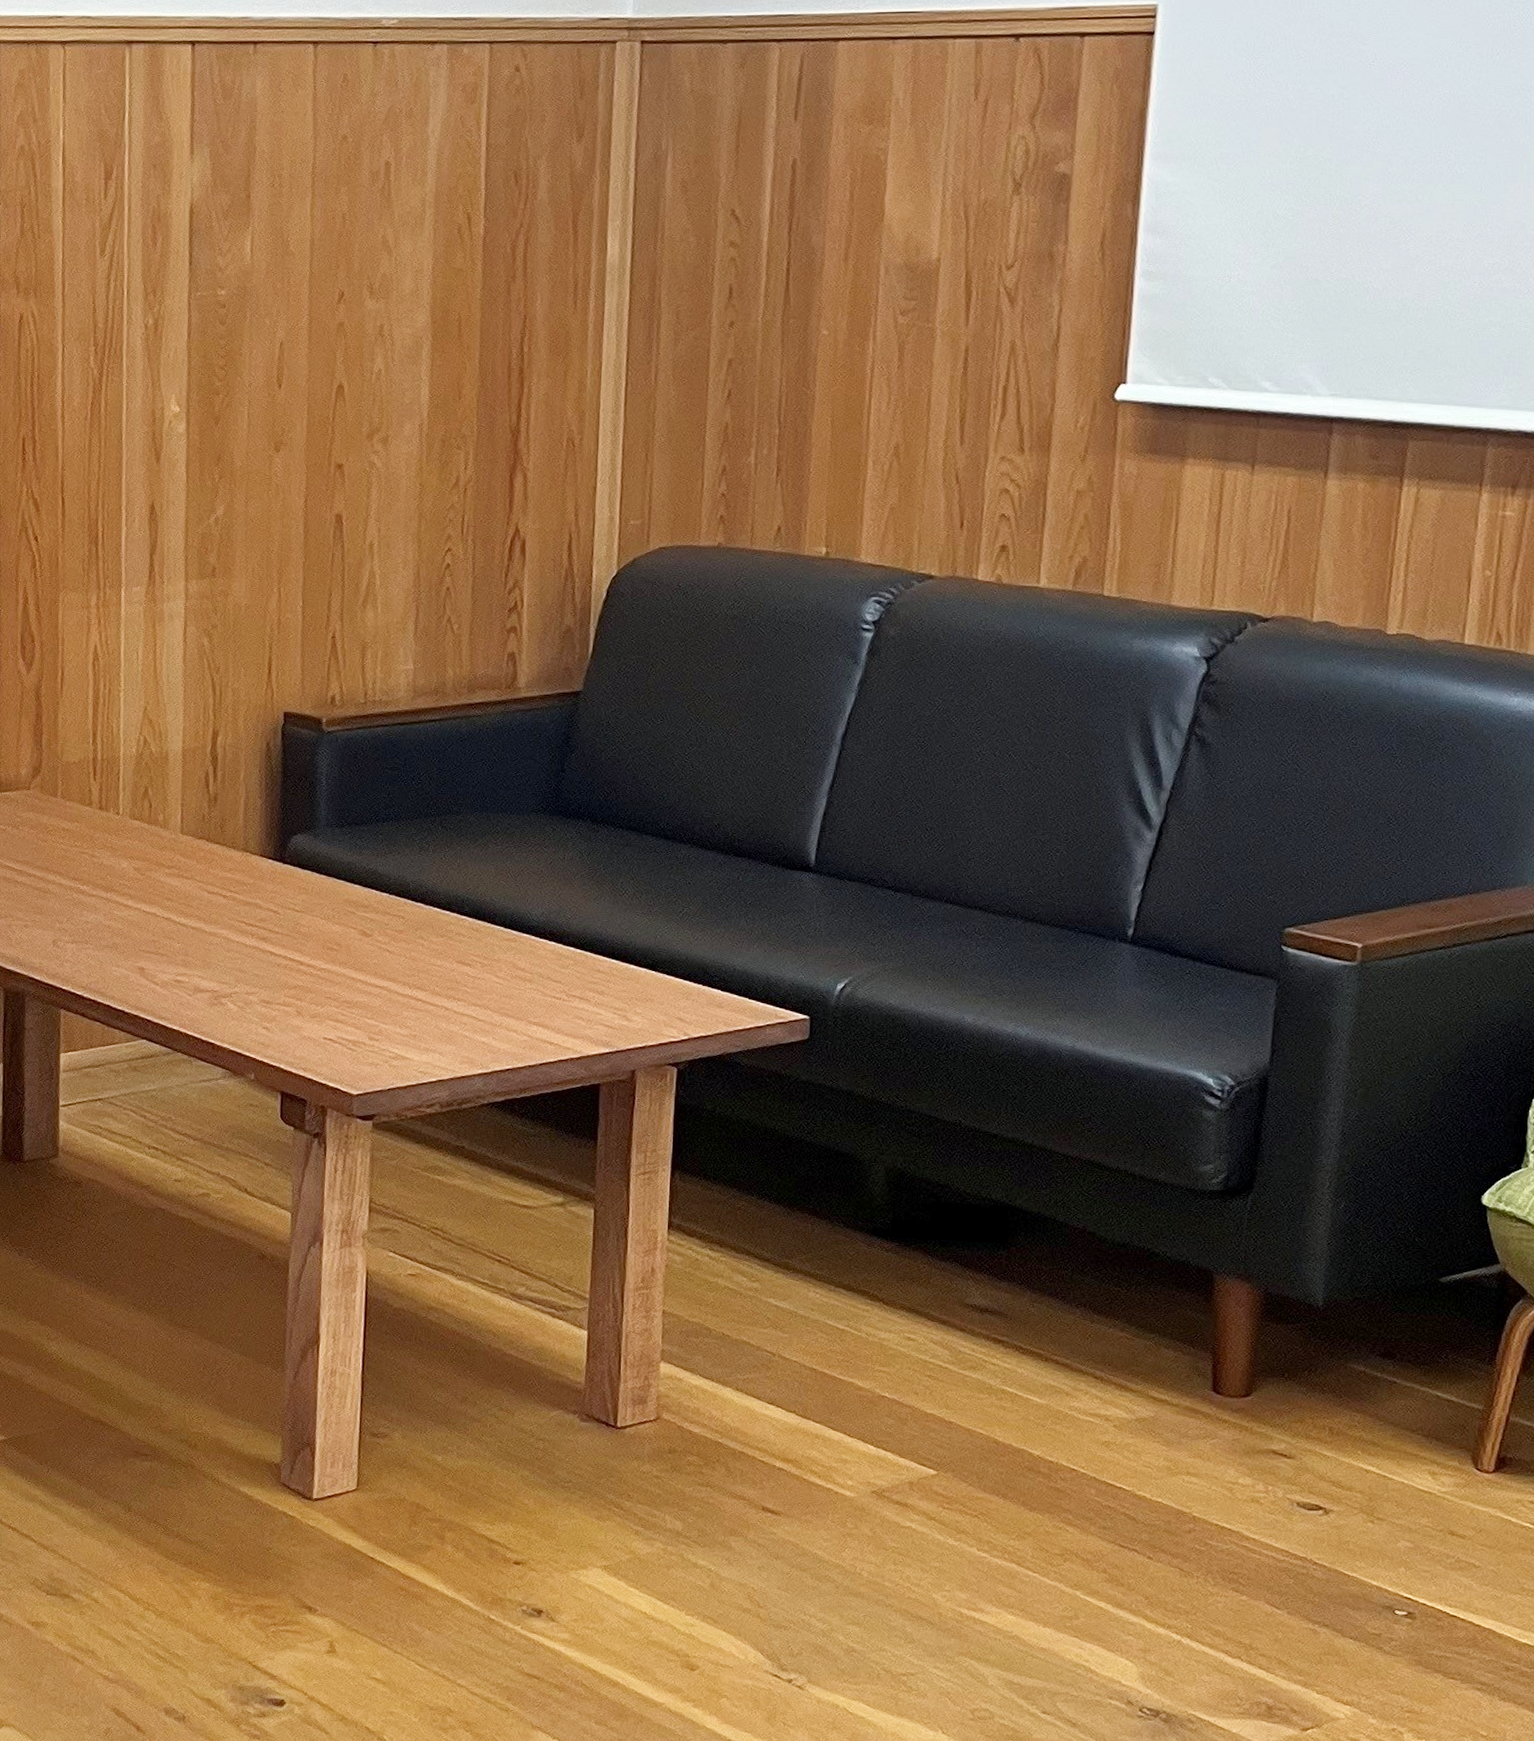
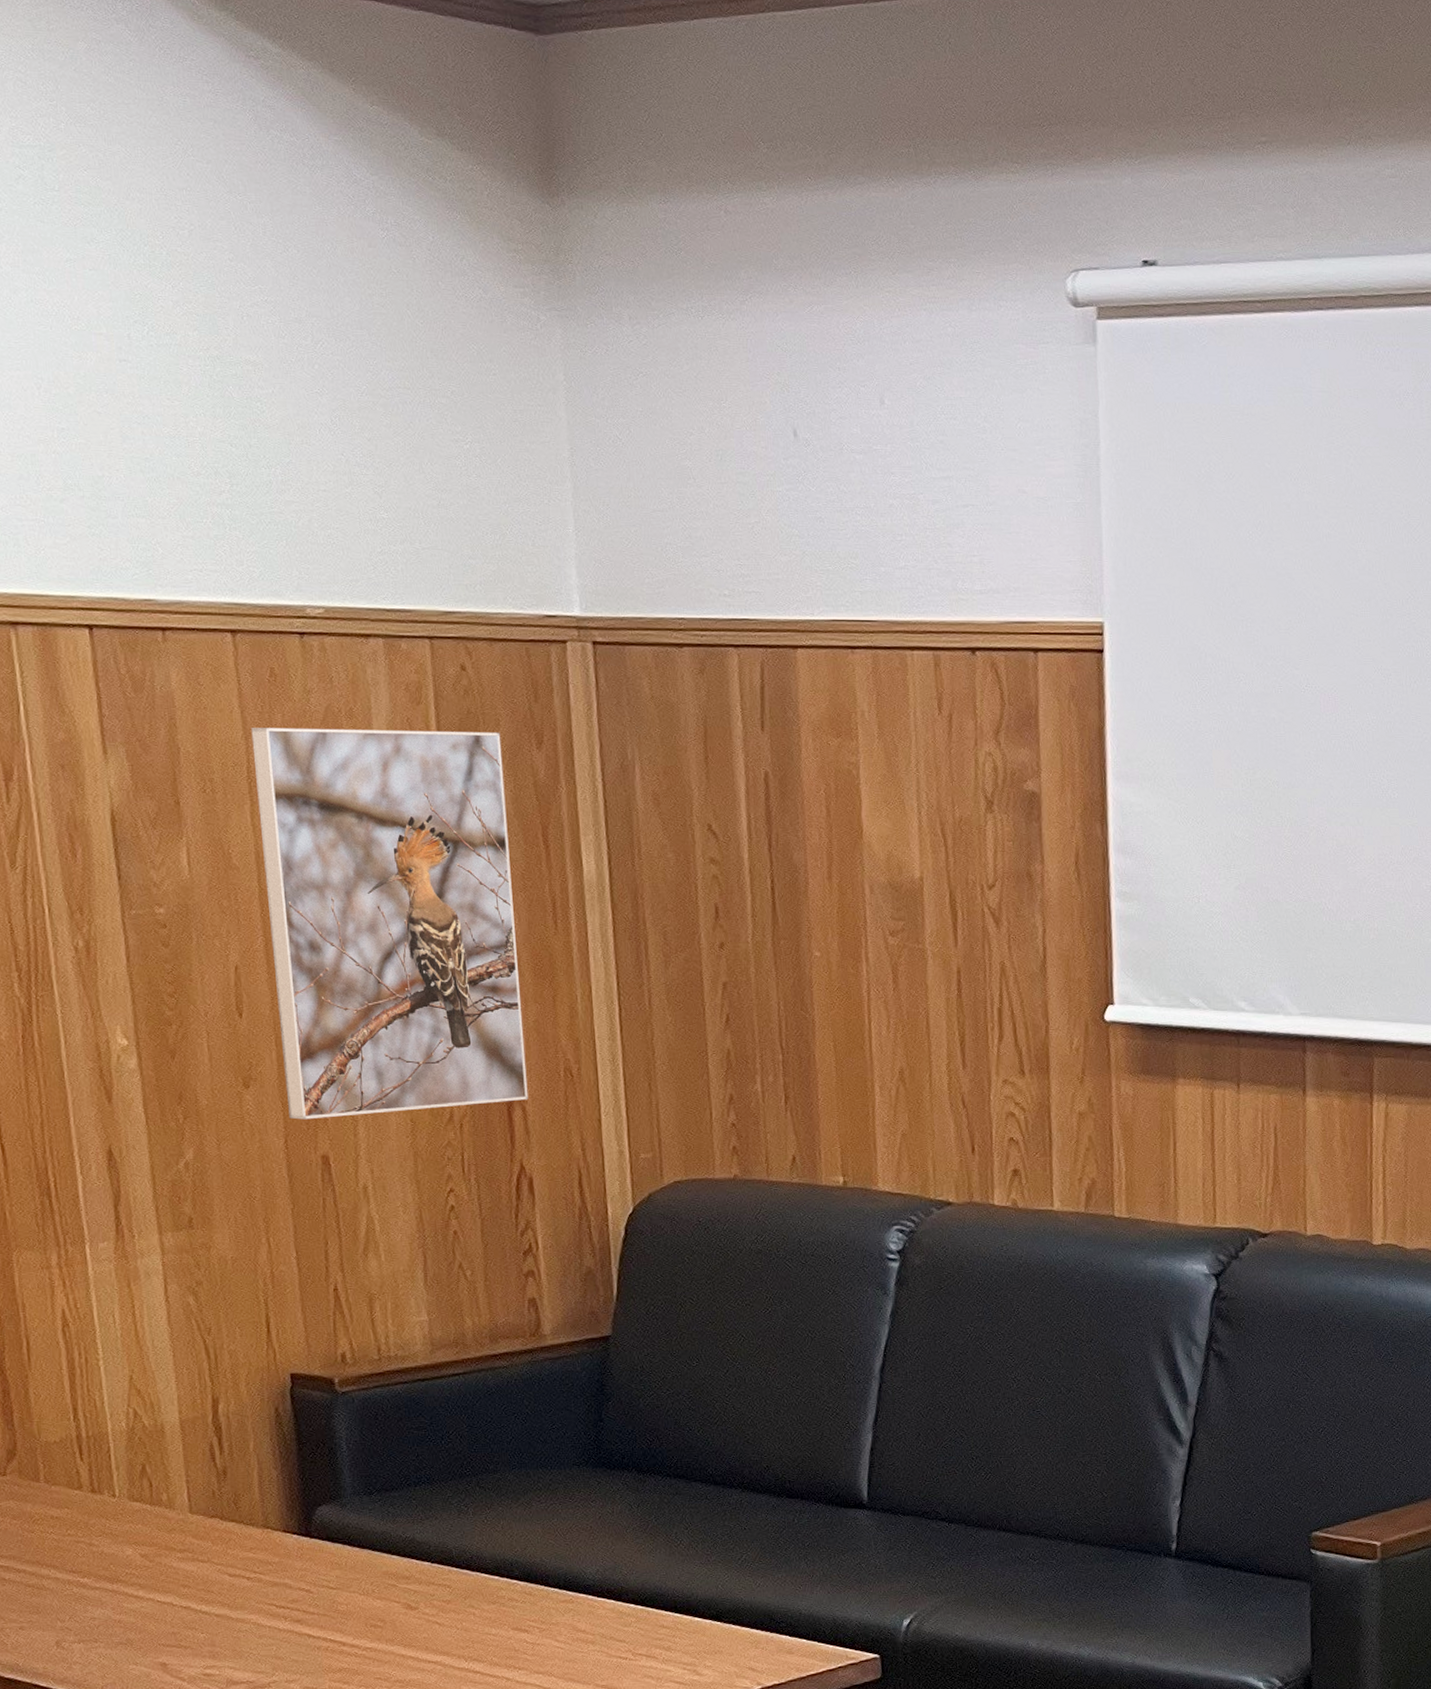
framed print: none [311,127,545,482] -> present [251,728,529,1120]

